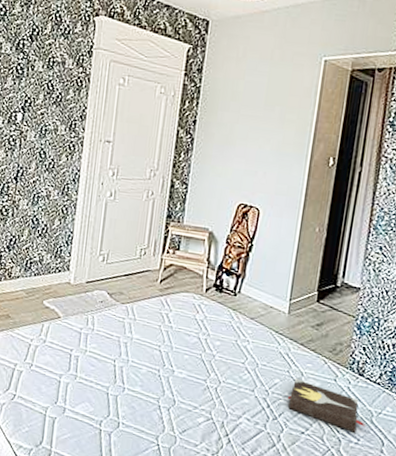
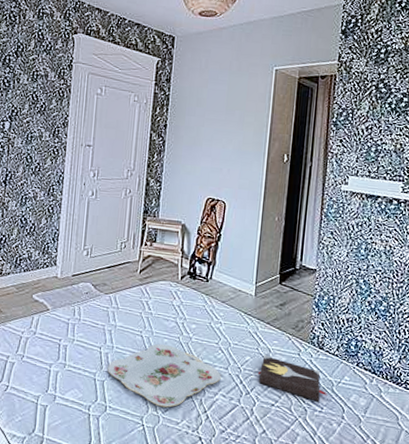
serving tray: none [121,359,246,428] -> present [107,343,221,408]

